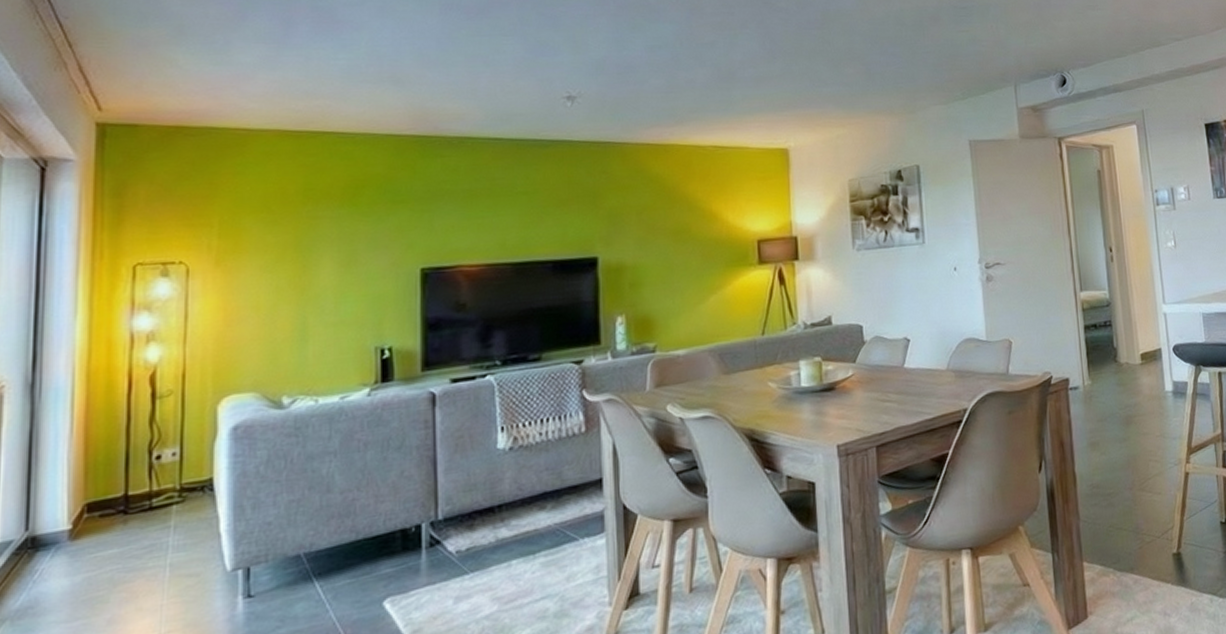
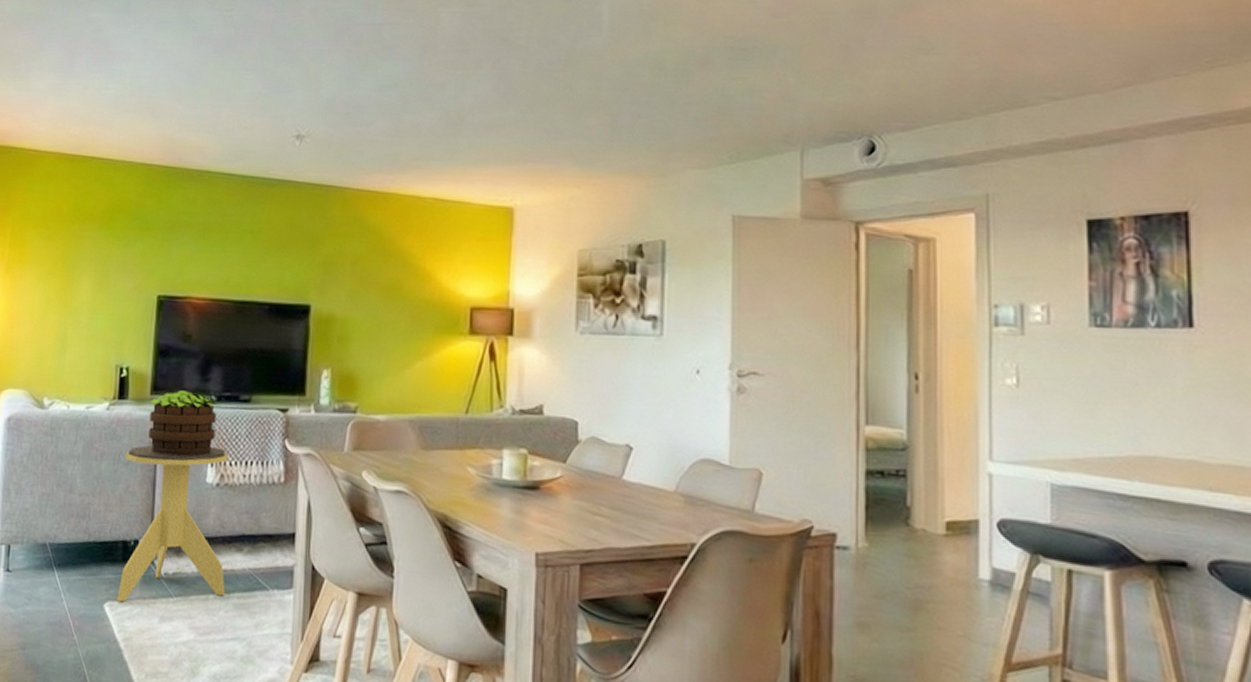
side table: none [396,411,530,595] -> present [117,445,228,602]
potted plant: none [421,360,504,431] -> present [148,390,218,456]

